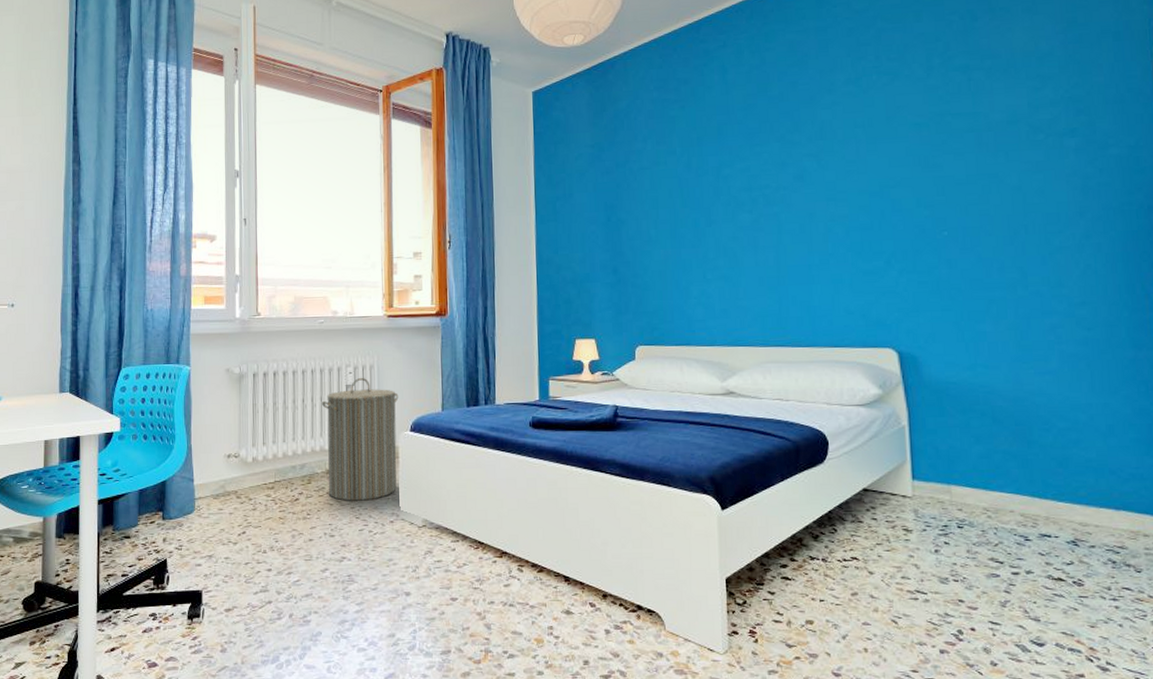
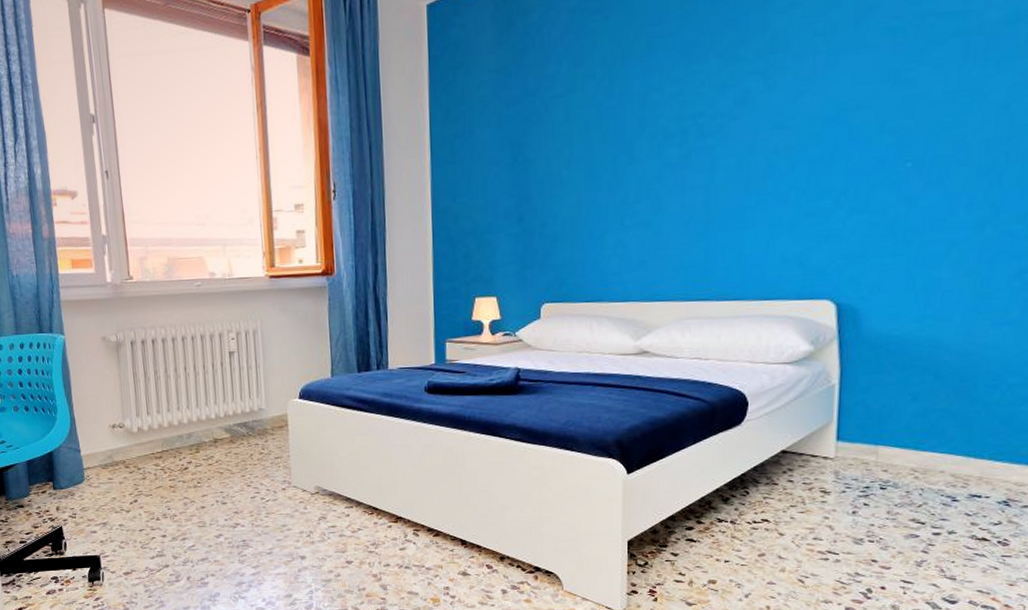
laundry hamper: present [322,377,399,501] -> none [205,343,287,469]

